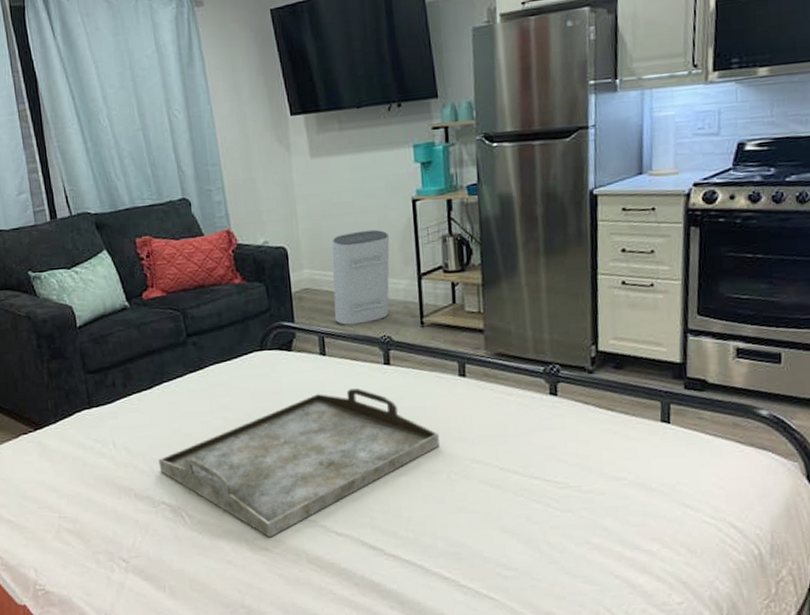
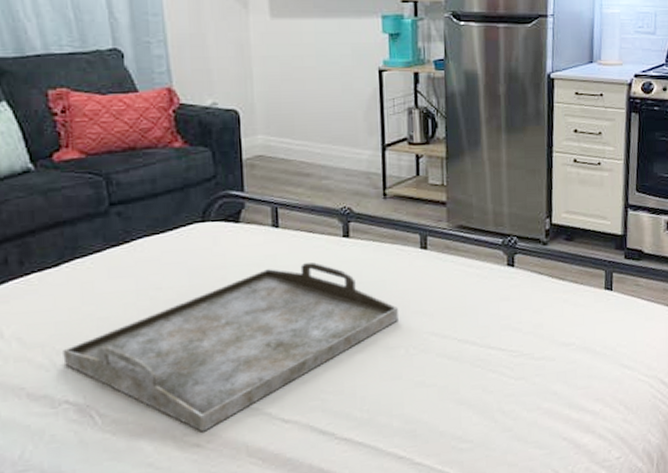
water heater: present [332,229,390,325] -> none [290,97,354,195]

